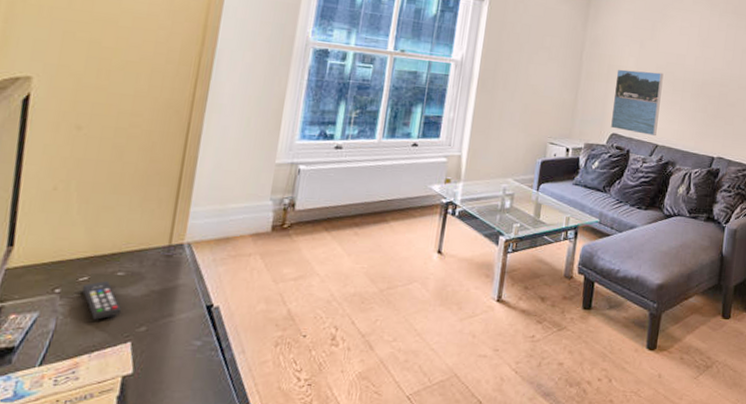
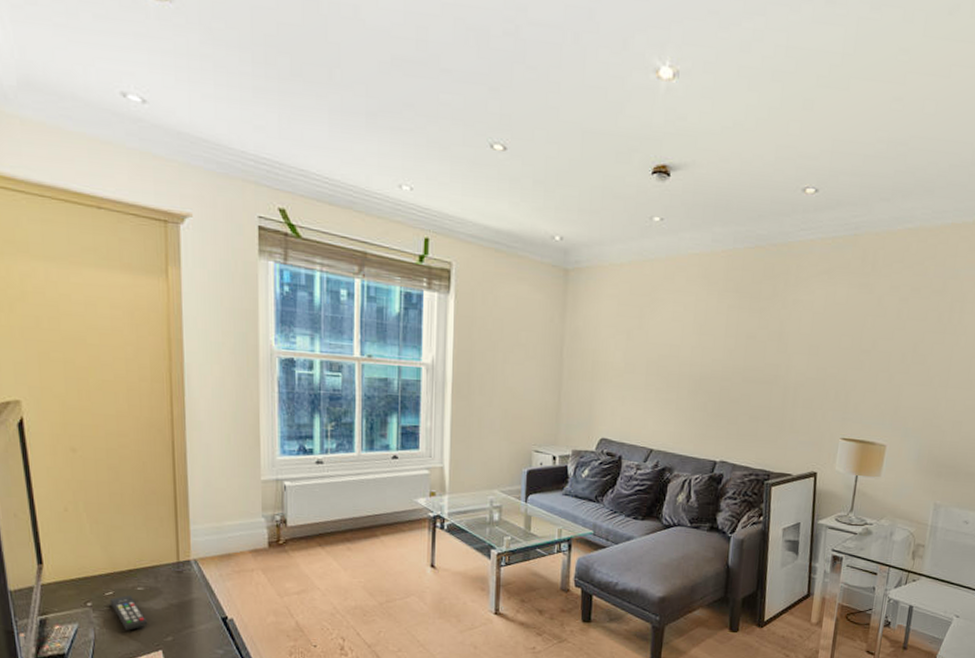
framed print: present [611,69,664,137] -> none [600,365,656,440]

